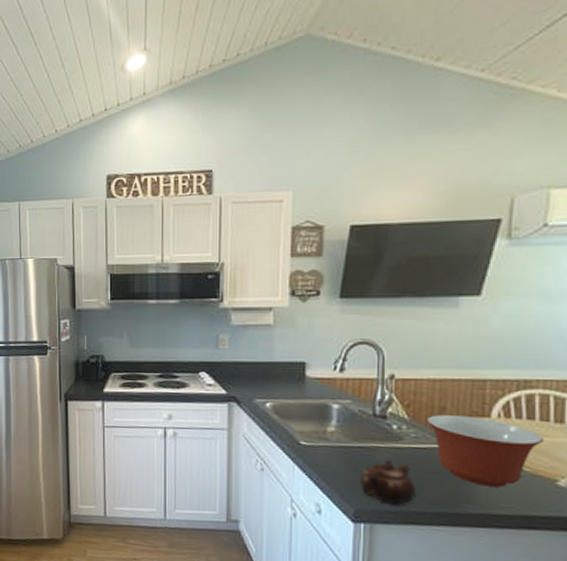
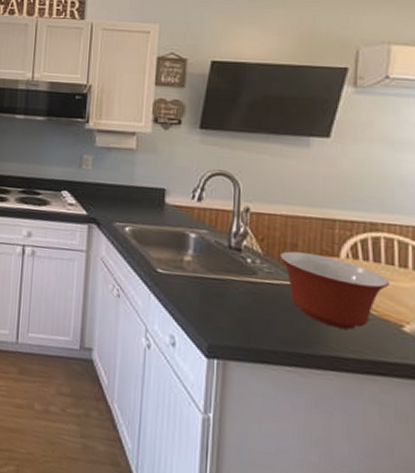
teapot: present [359,460,416,505] -> none [213,294,268,342]

